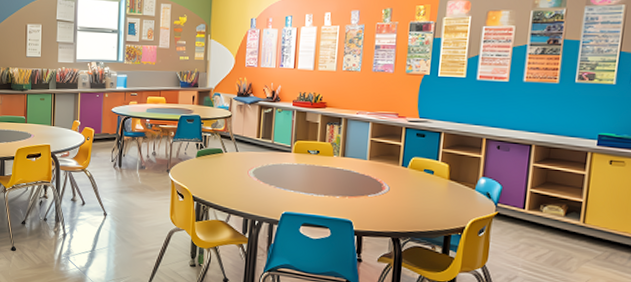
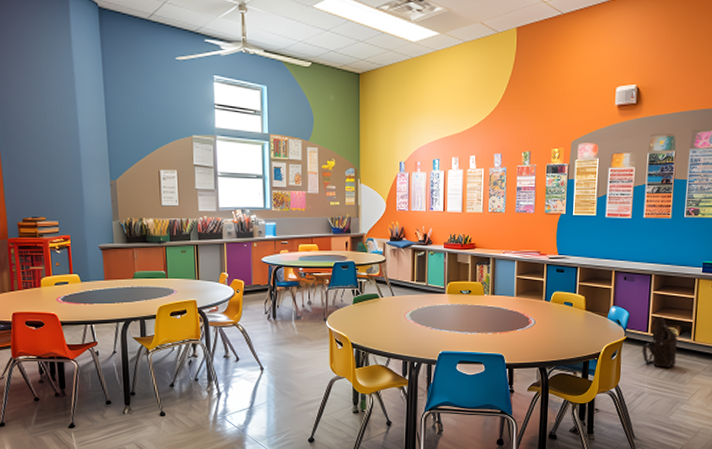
shoulder bag: none [516,192,563,252] -> present [642,316,678,367]

